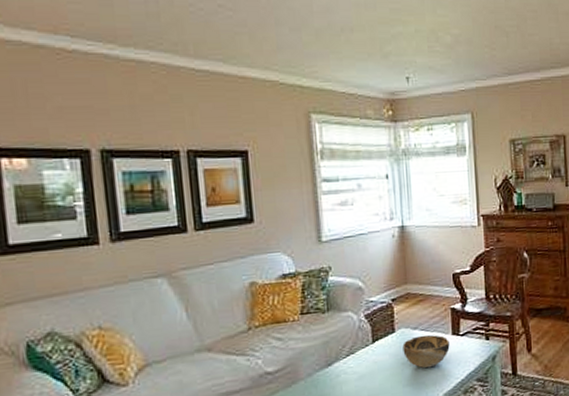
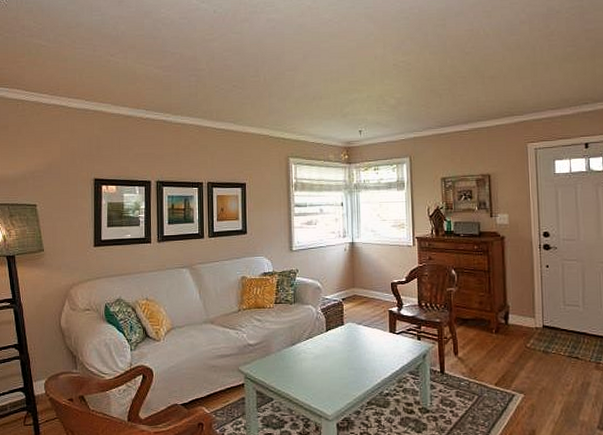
decorative bowl: present [402,334,450,369] -> none [349,330,387,357]

